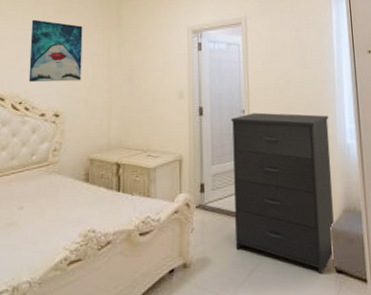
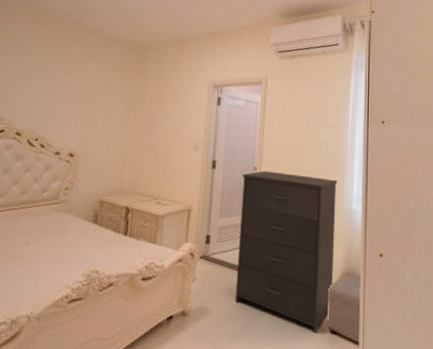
wall art: present [28,19,83,83] -> none [47,58,106,124]

